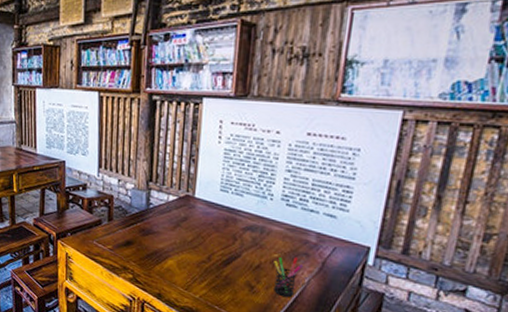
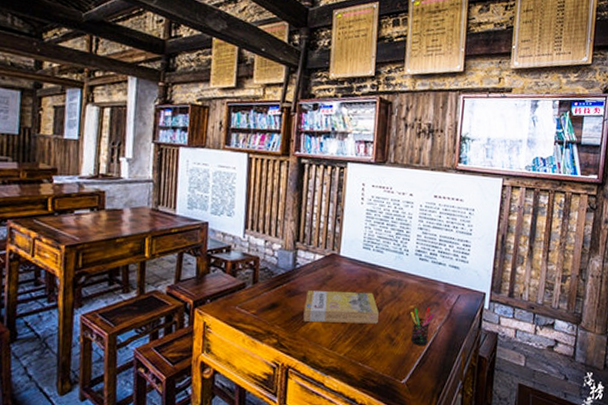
book: none [158,231,237,270] -> present [303,291,379,324]

